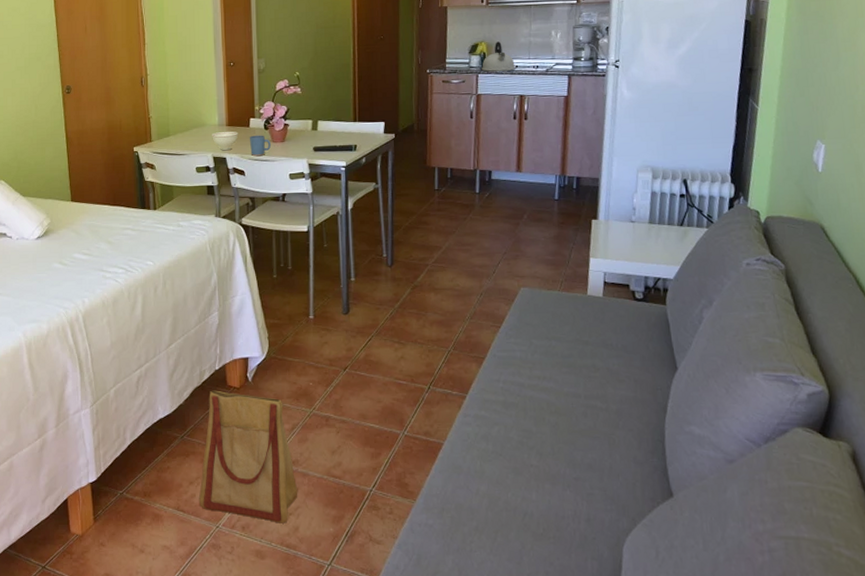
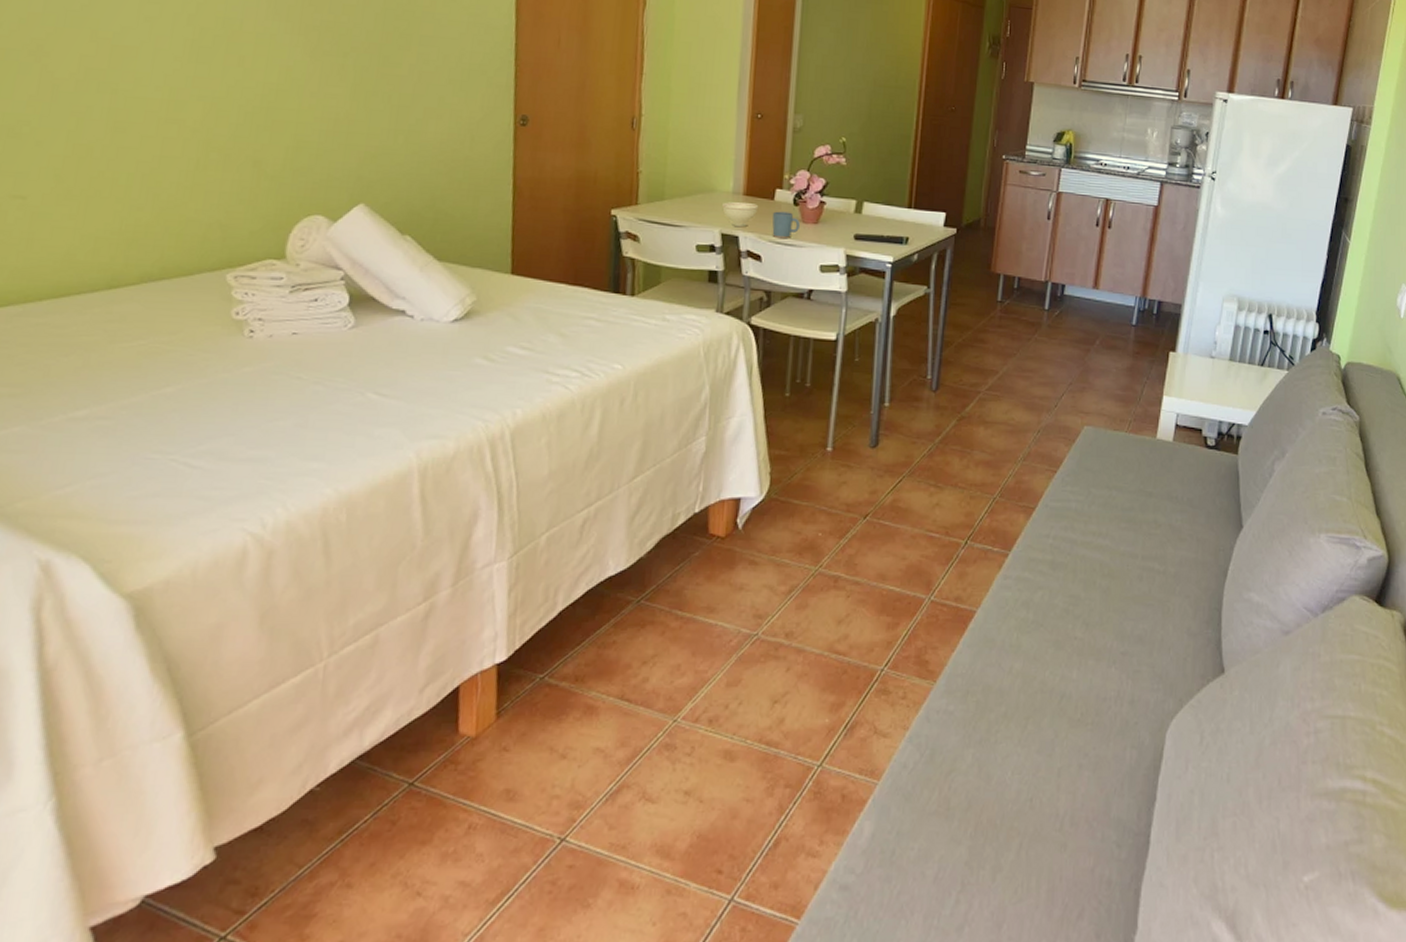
shopping bag: present [198,390,298,523] -> none [652,539,789,714]
kettle: present [482,41,515,72] -> none [1066,132,1104,169]

